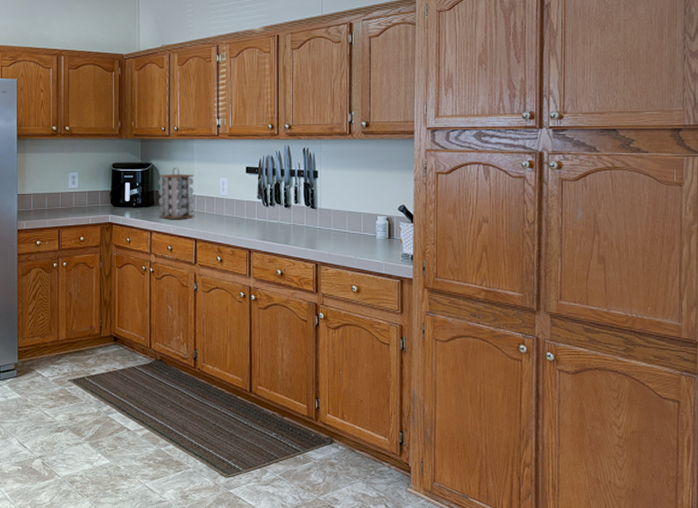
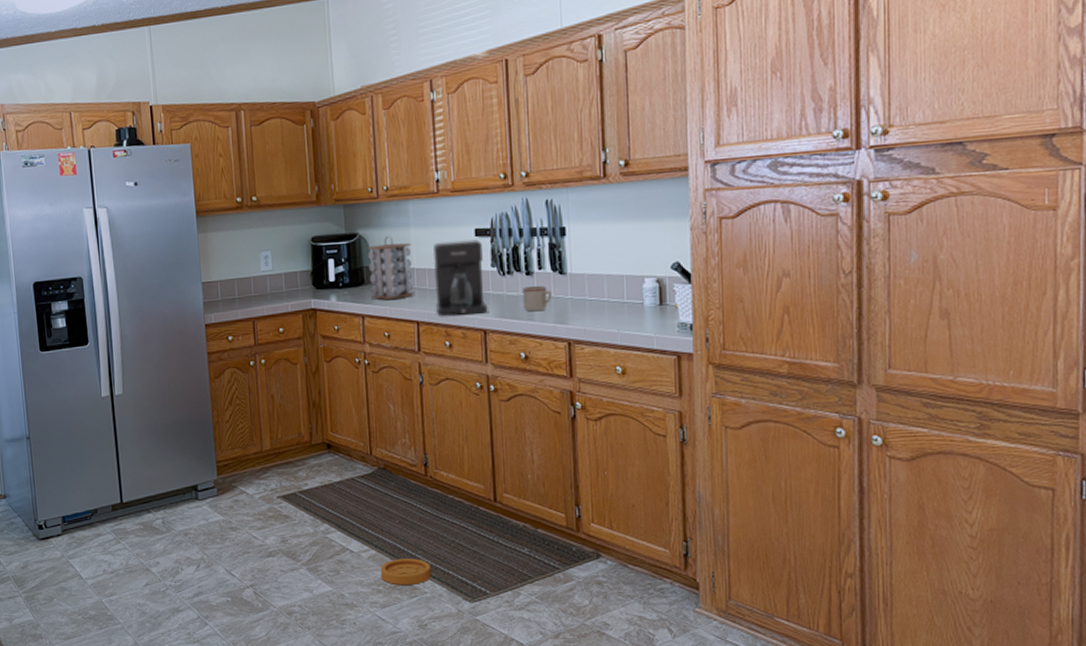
pet bowl: none [151,438,195,461] -> present [380,559,432,586]
coffee maker: none [211,175,253,236] -> present [432,239,488,316]
mug: none [282,216,305,237] -> present [523,285,552,312]

